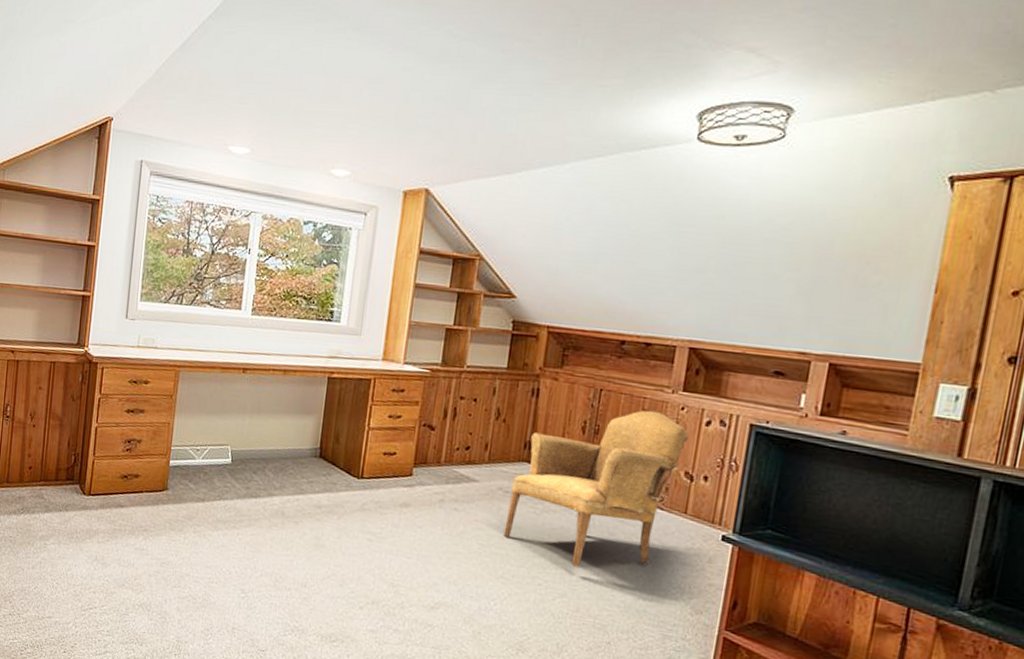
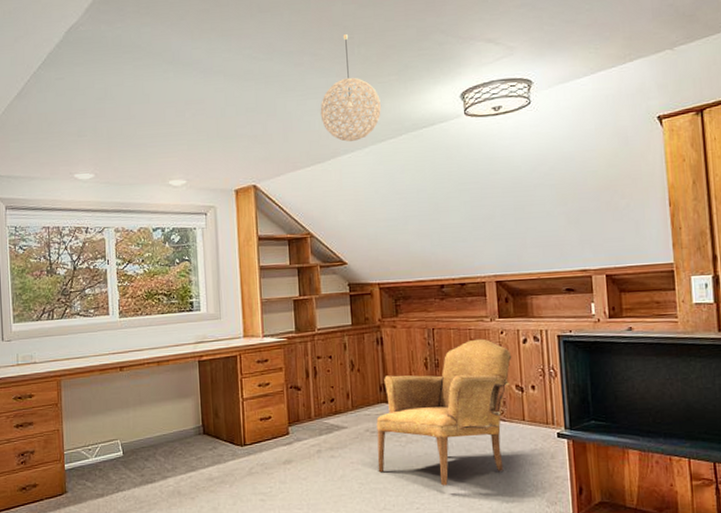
pendant light: none [520,20,597,153] -> present [320,34,381,142]

